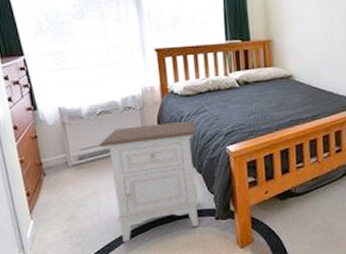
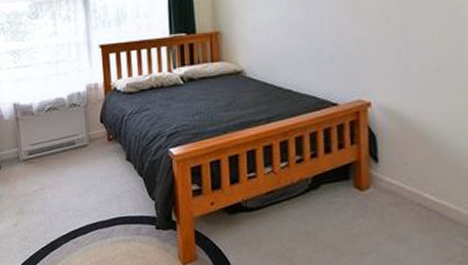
nightstand: present [99,120,200,242] -> none [46,119,140,242]

